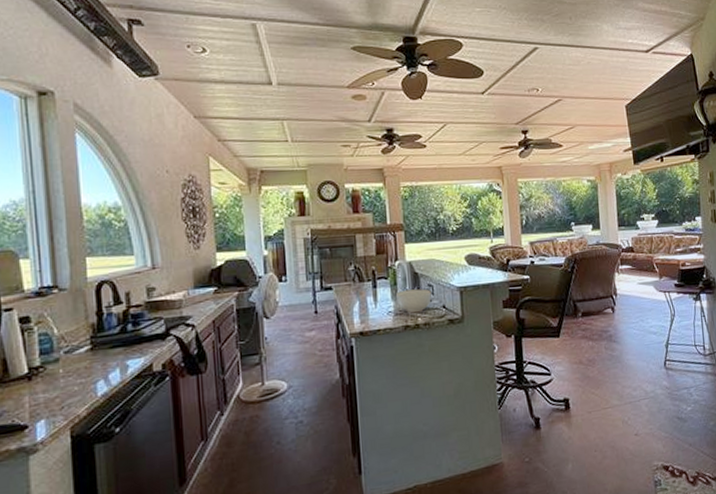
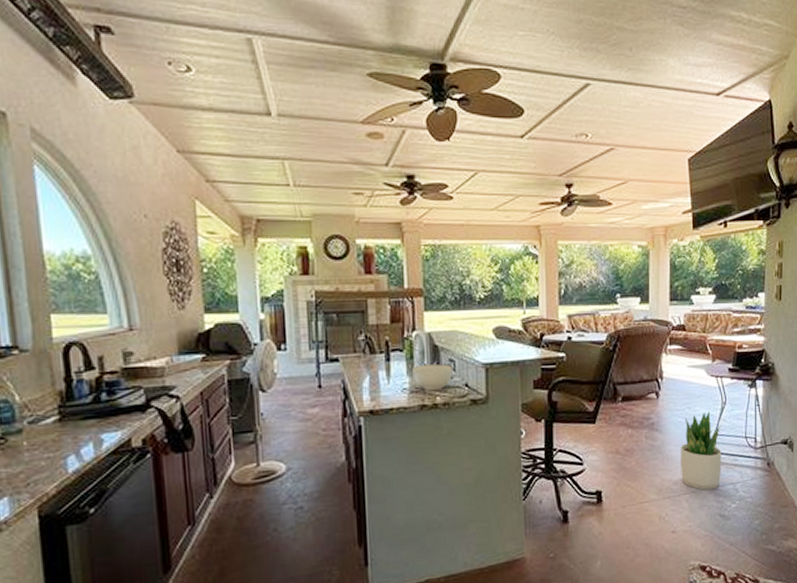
planter: none [637,323,676,395] -> present [680,411,722,490]

